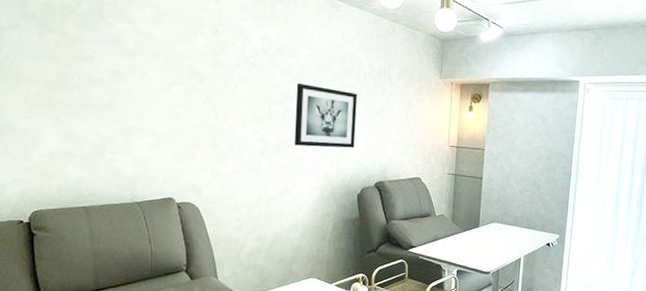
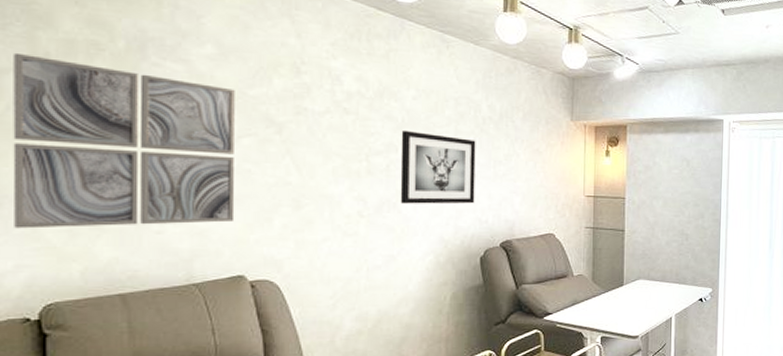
wall art: none [11,13,168,154] -> present [12,52,235,229]

